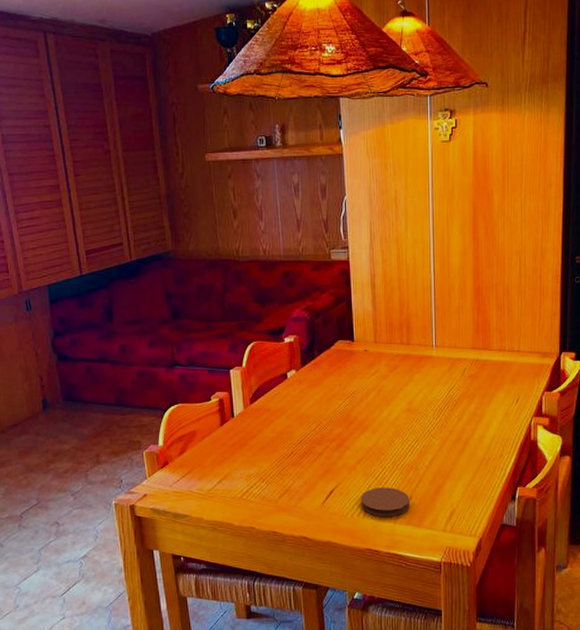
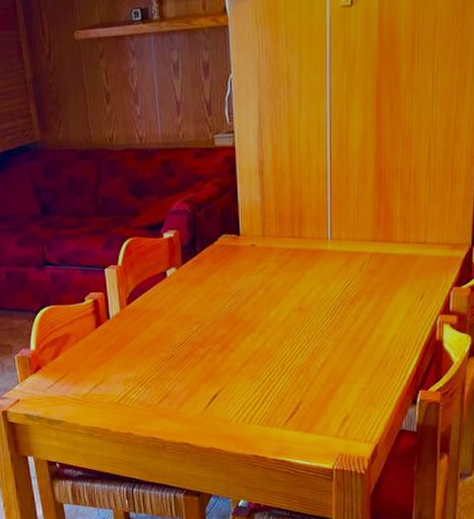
coaster: present [361,487,410,517] -> none [246,391,300,423]

